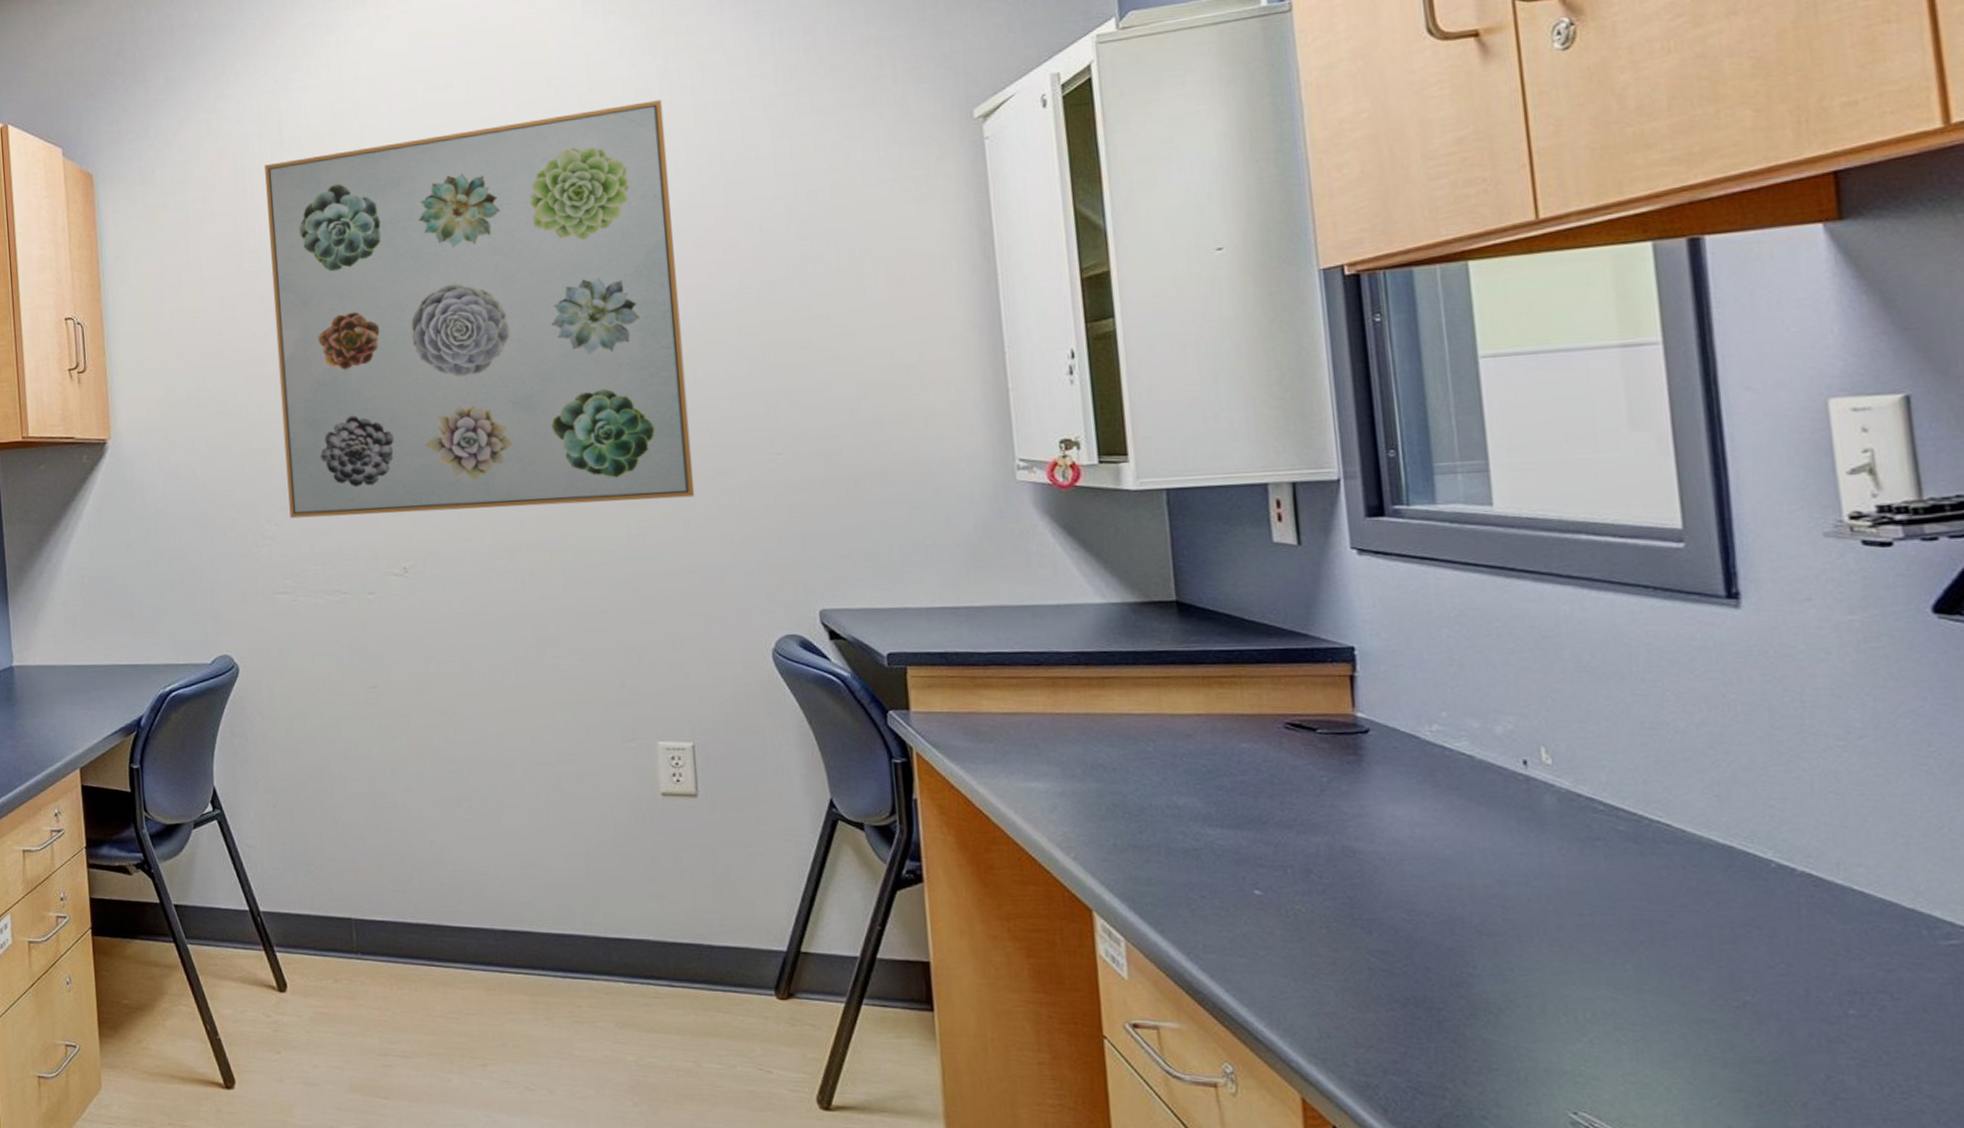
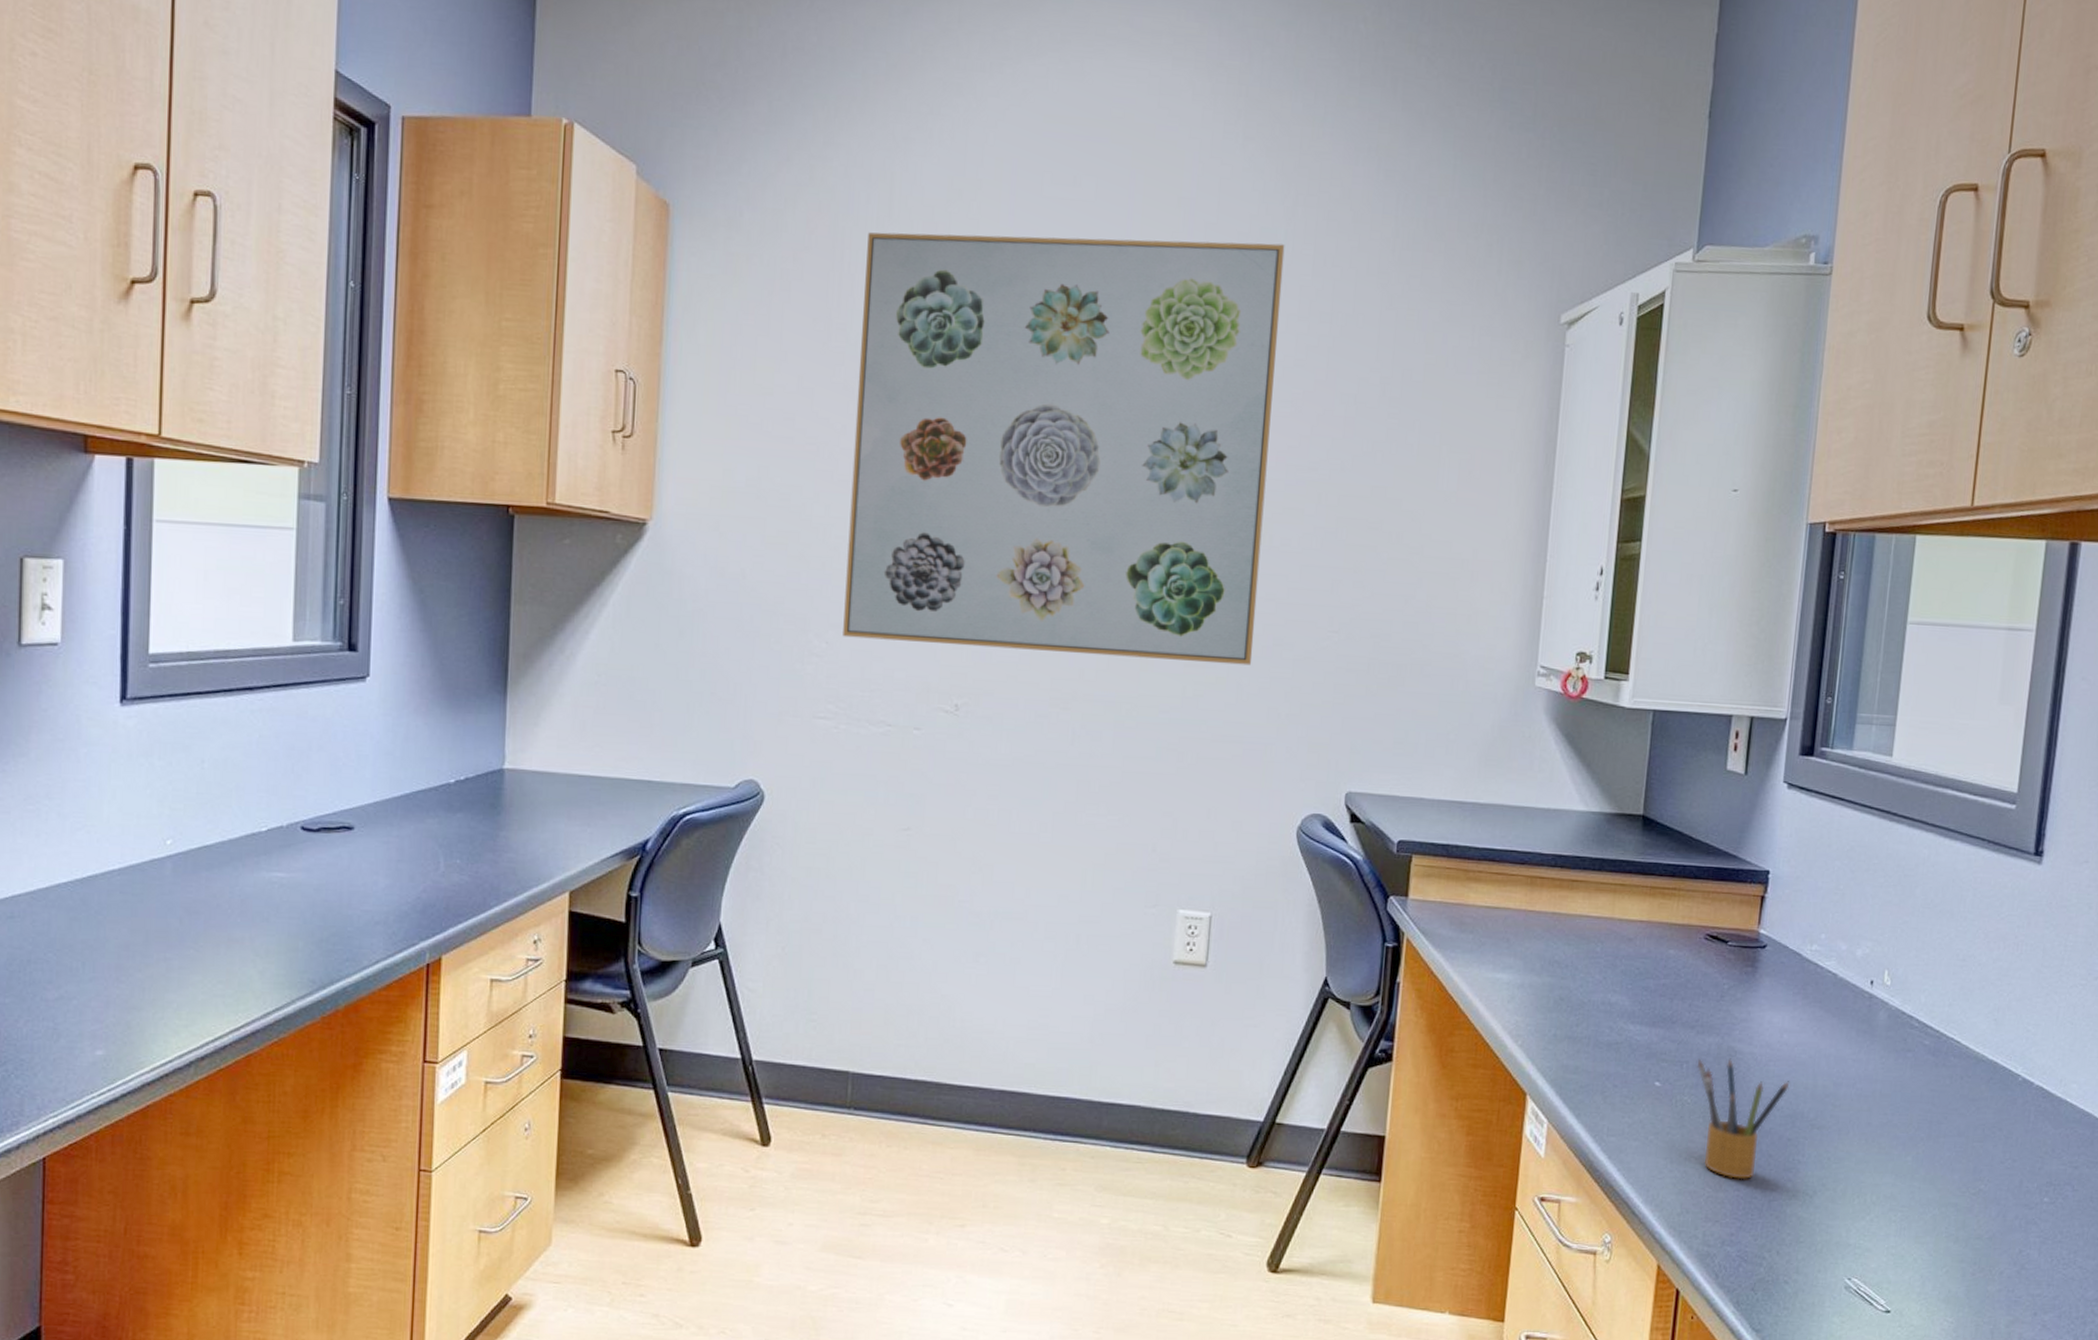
pencil box: none [1305,859,1437,997] -> present [1696,1058,1790,1179]

